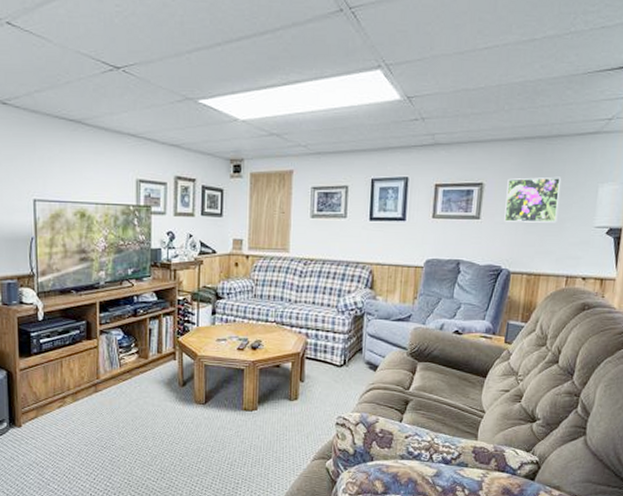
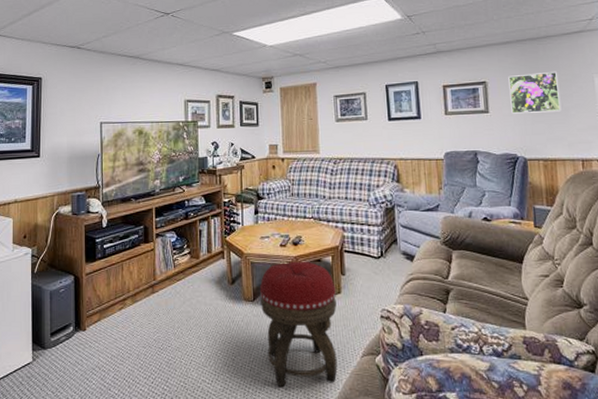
footstool: none [213,366,293,487] -> present [260,261,338,388]

